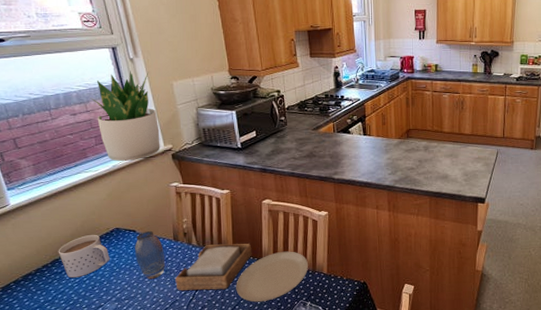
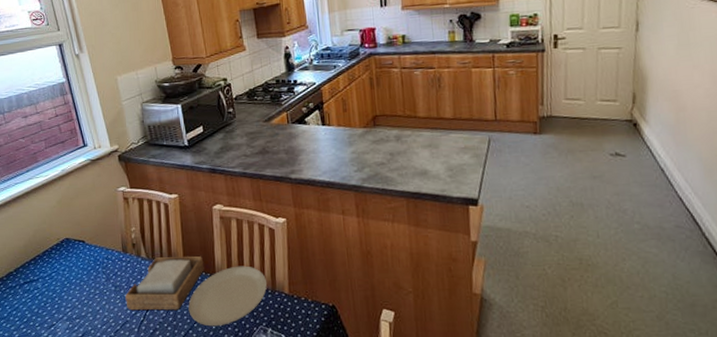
mug: present [58,234,110,278] -> none [12,245,61,293]
planter: present [89,70,161,162] -> none [39,67,107,166]
vase: present [135,230,166,280] -> none [84,241,115,296]

